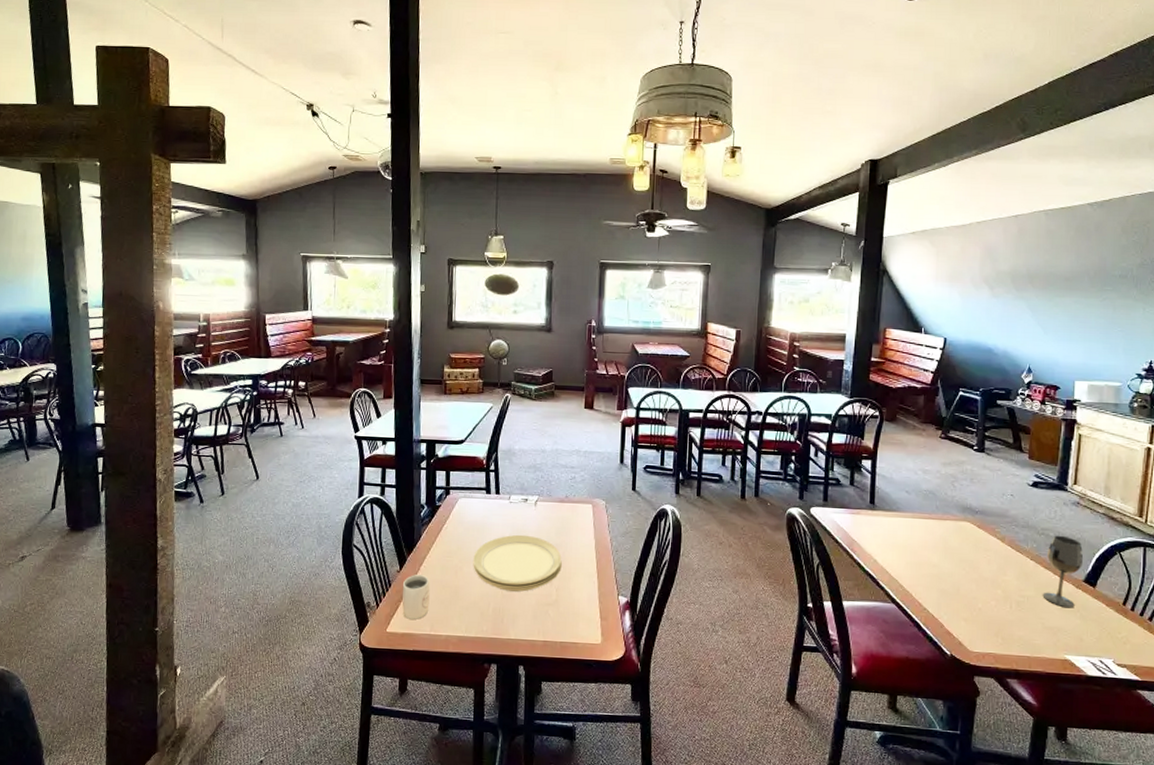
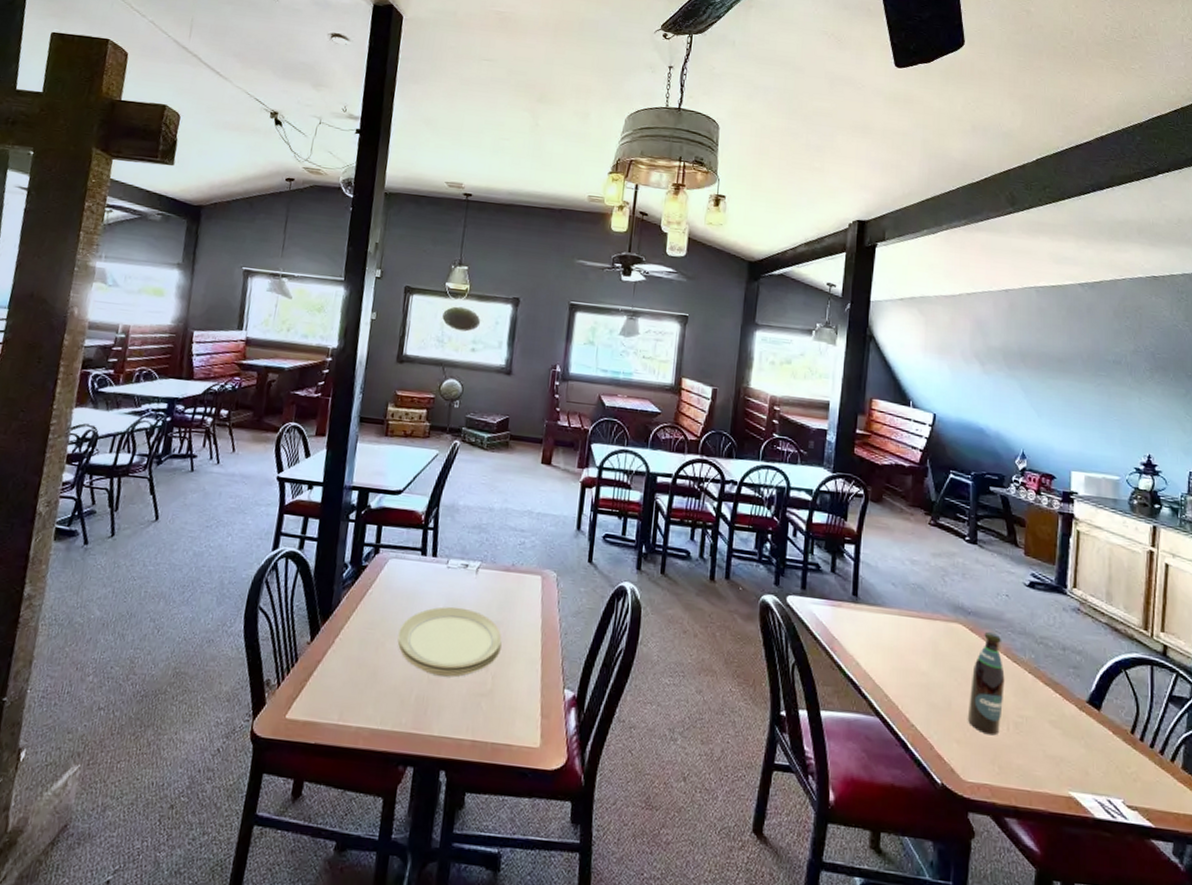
mug: present [401,575,430,619] -> none [308,648,344,705]
bottle: none [974,527,1009,613] -> present [967,631,1005,736]
wine glass: present [1042,535,1084,608] -> none [1043,645,1087,734]

